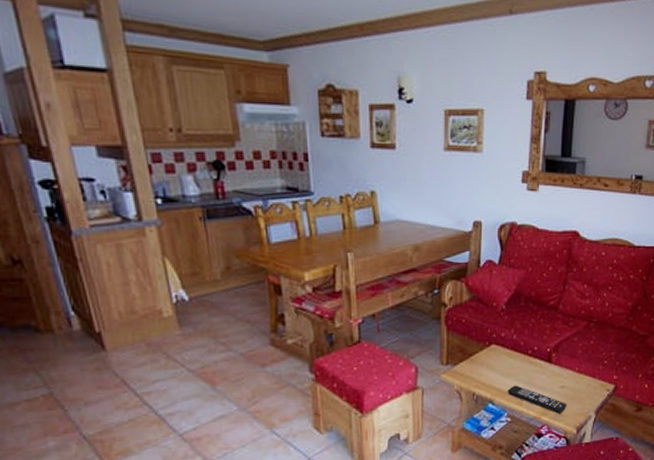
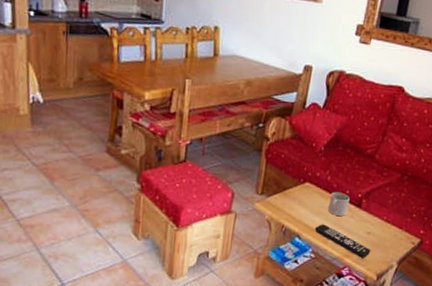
mug: none [518,349,539,375] -> present [328,191,350,217]

